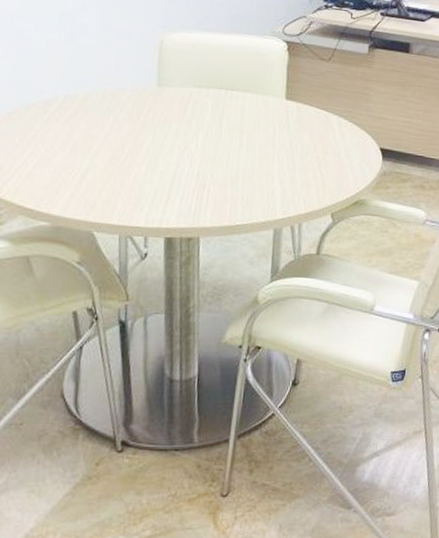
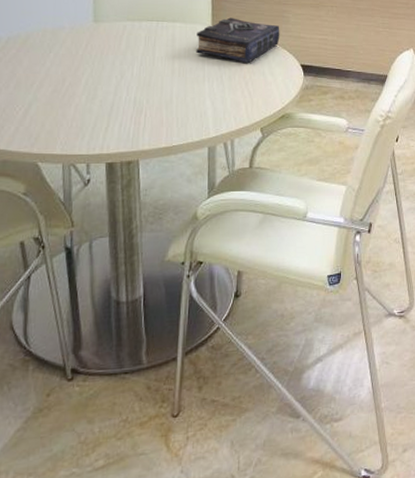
book: none [267,91,360,142] -> present [196,17,280,63]

